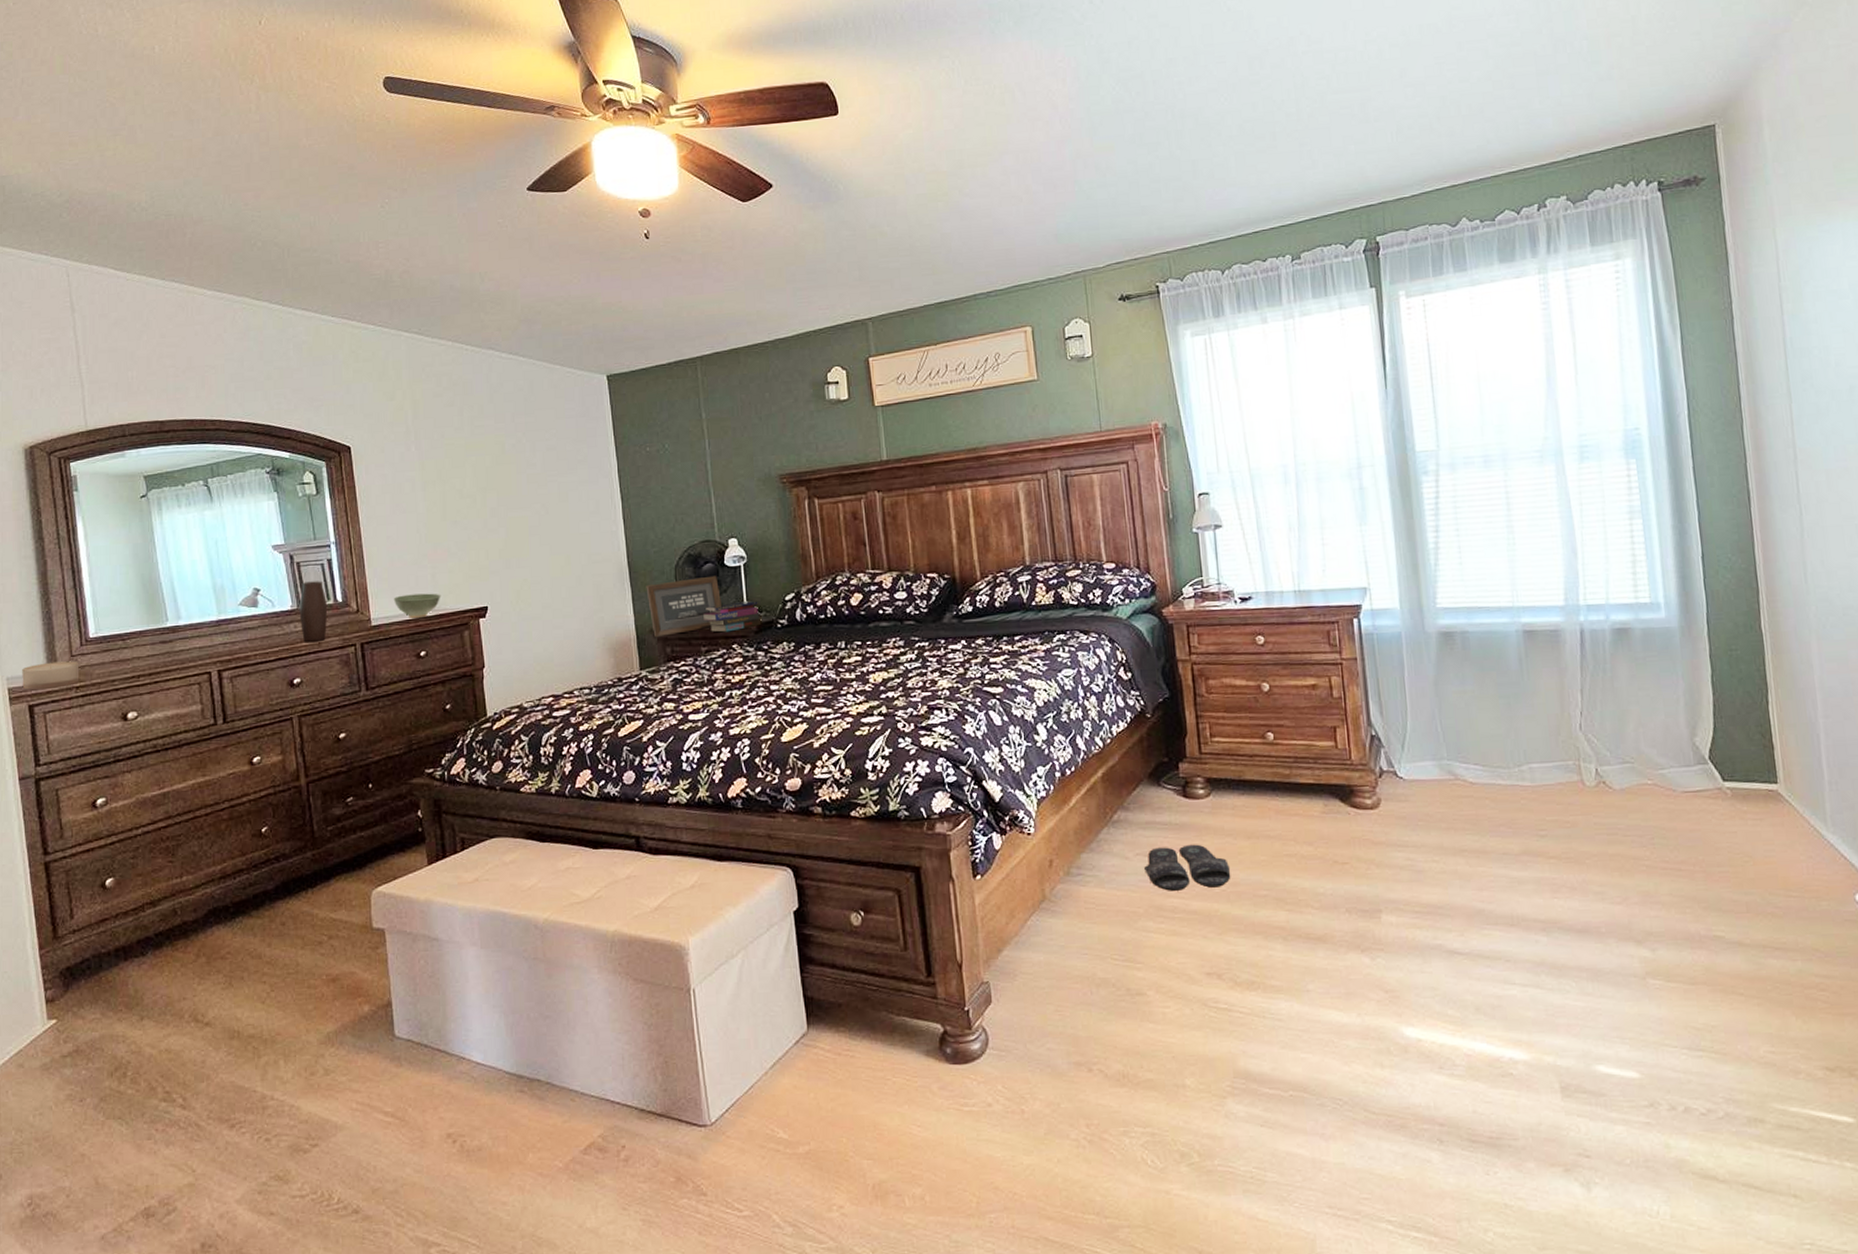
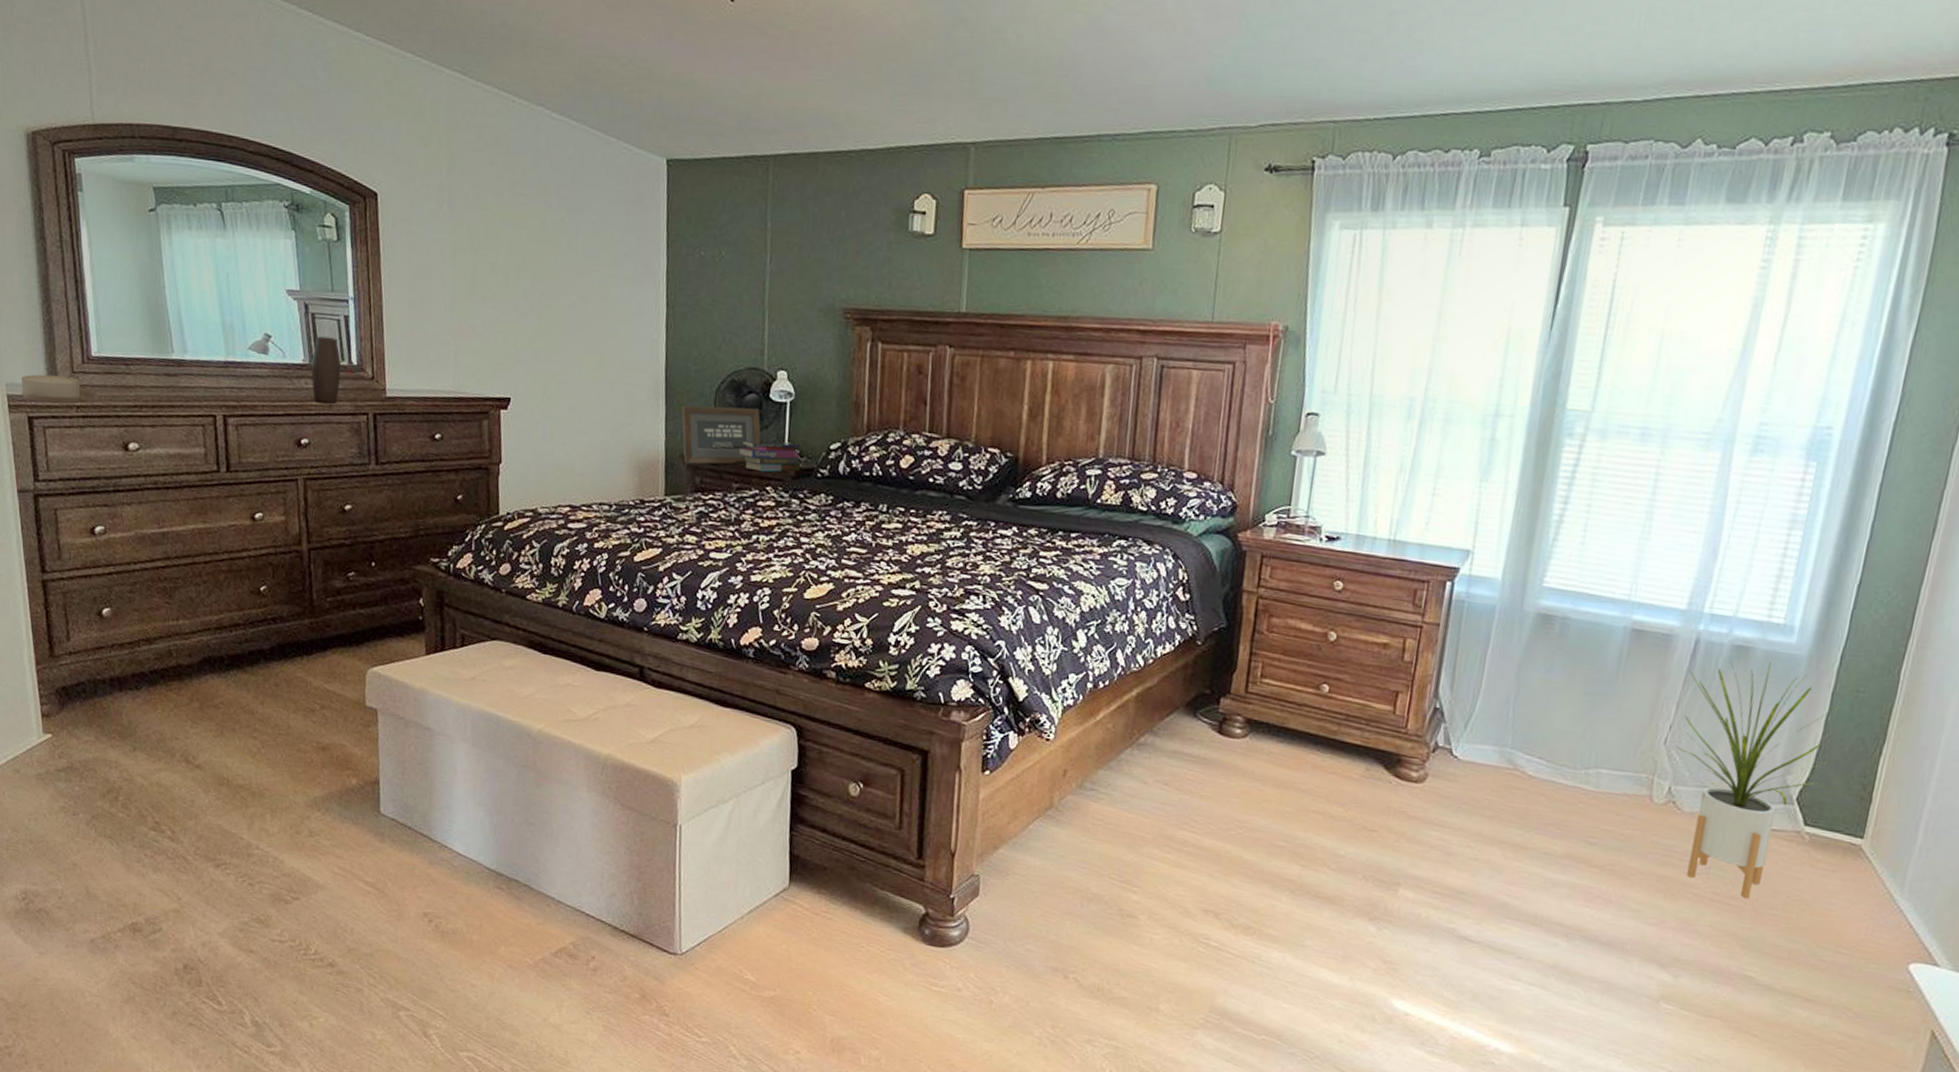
bowl: present [393,593,441,619] -> none [411,369,462,398]
slippers: present [1144,844,1231,891] -> none [1161,778,1252,830]
house plant: none [1582,638,1734,861] -> present [1676,661,1841,899]

